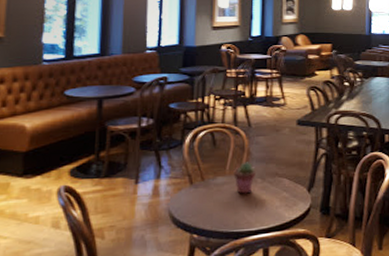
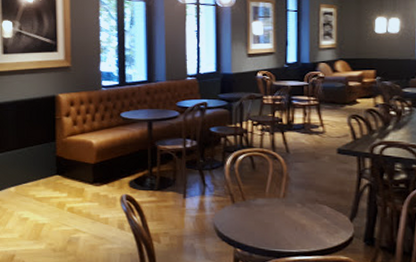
potted succulent: present [233,162,256,194] -> none [273,186,295,217]

